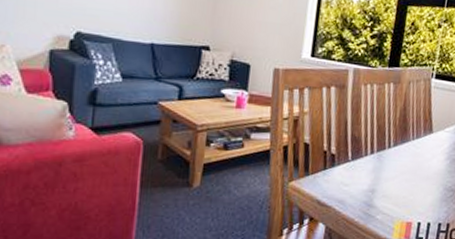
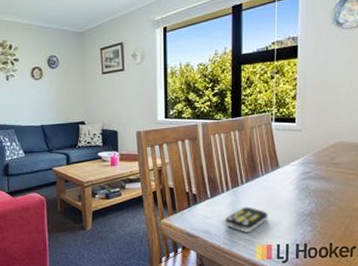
remote control: none [362,175,414,207] -> present [224,206,269,234]

